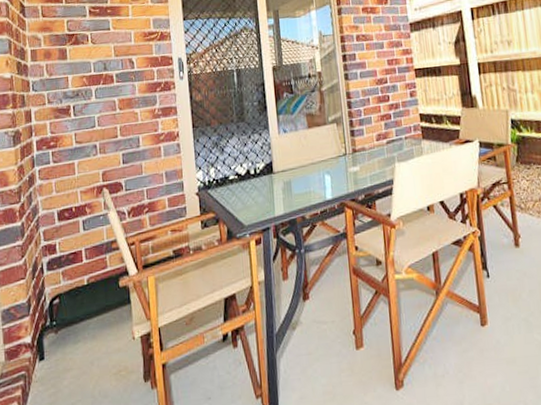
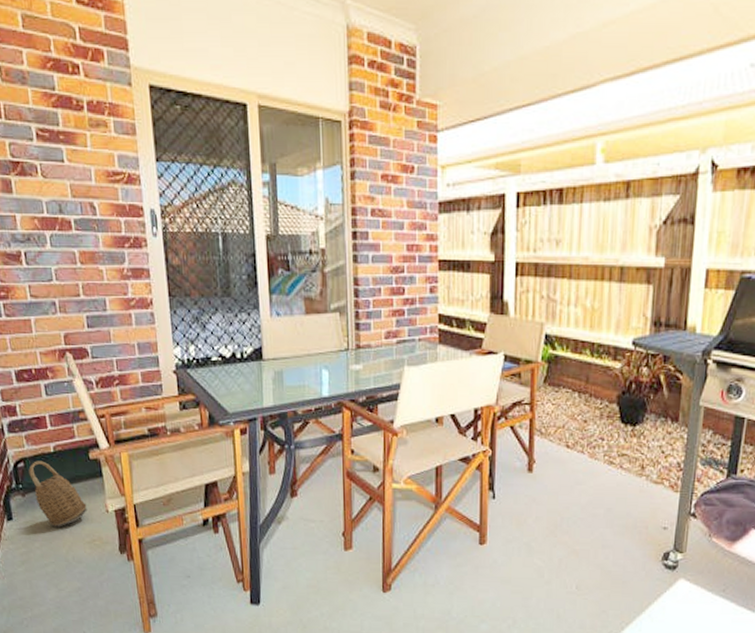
basket: none [63,294,115,362] -> present [28,461,87,527]

